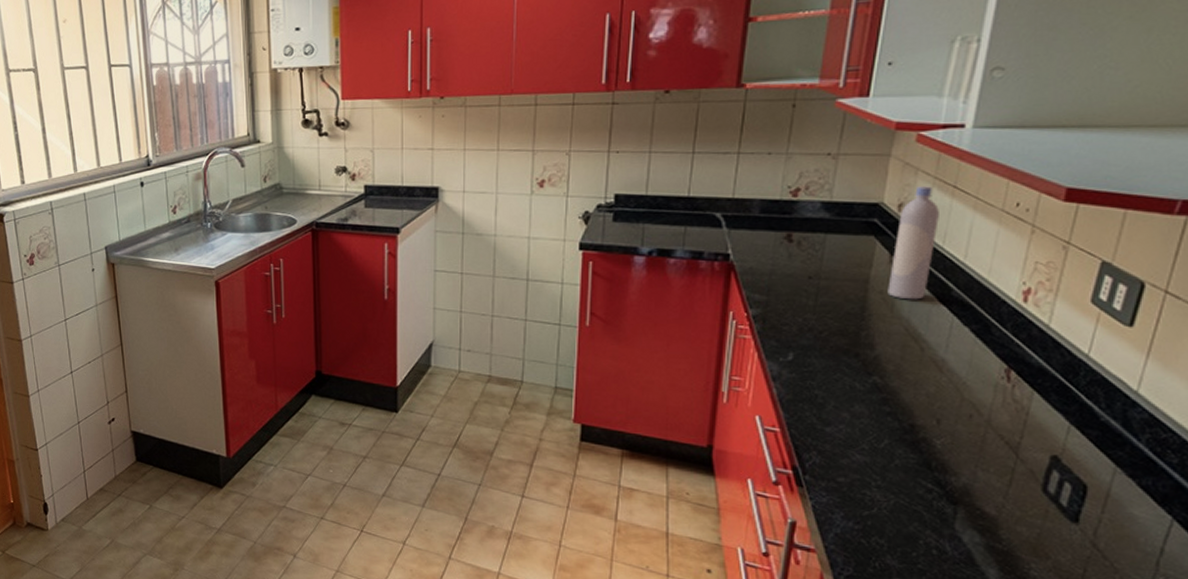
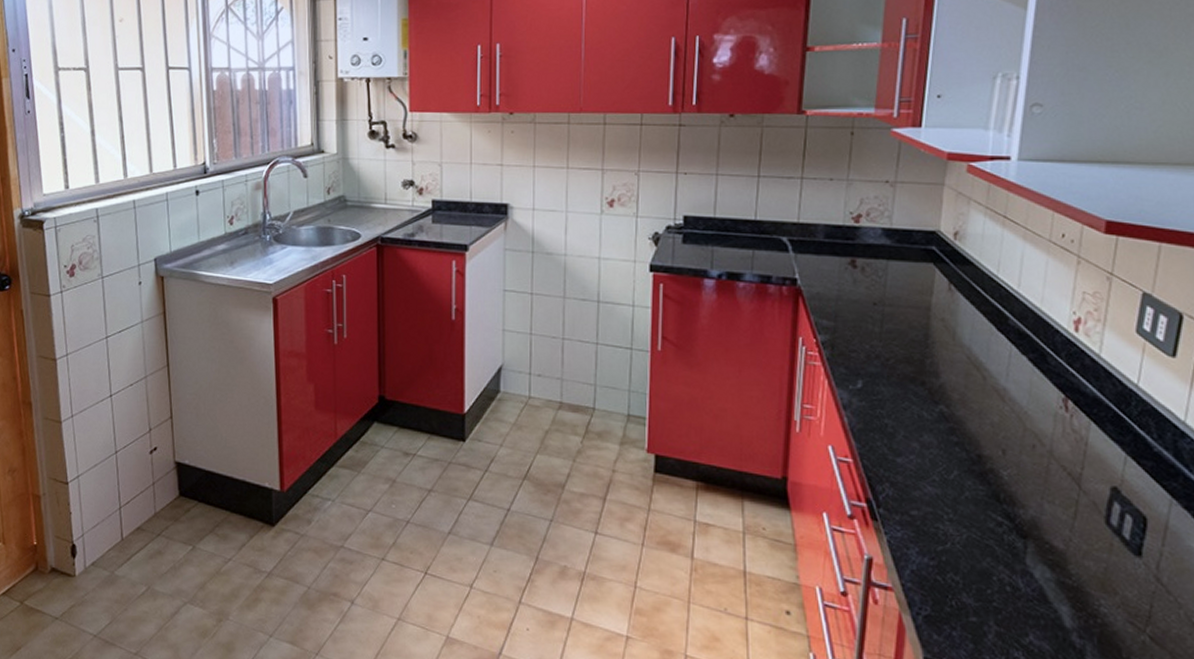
bottle: present [887,186,939,300] -> none [948,216,993,328]

